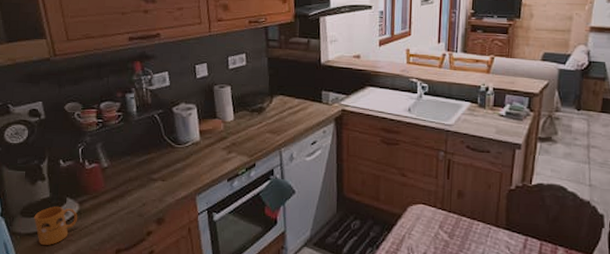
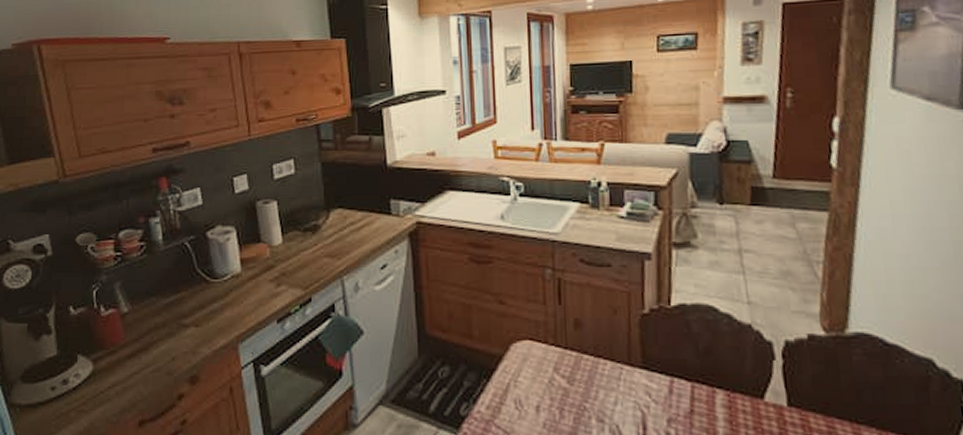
mug: present [34,206,77,246] -> none [37,367,91,420]

